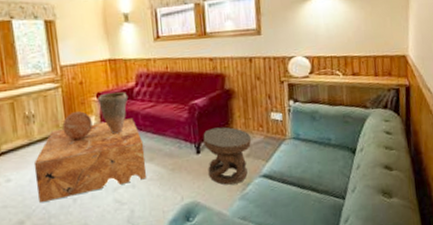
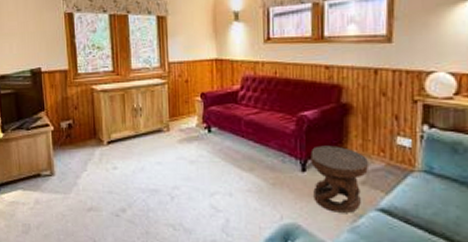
coffee table: present [33,118,147,202] -> none [138,123,245,194]
decorative globe: present [62,111,93,141] -> none [166,110,194,139]
decorative urn: present [98,91,128,135] -> none [202,93,231,138]

